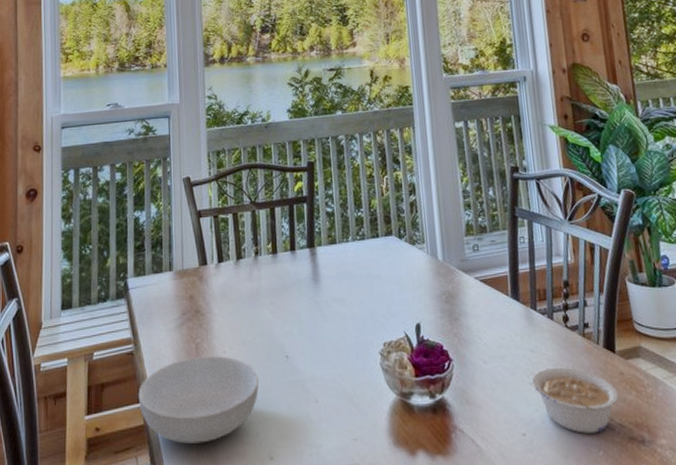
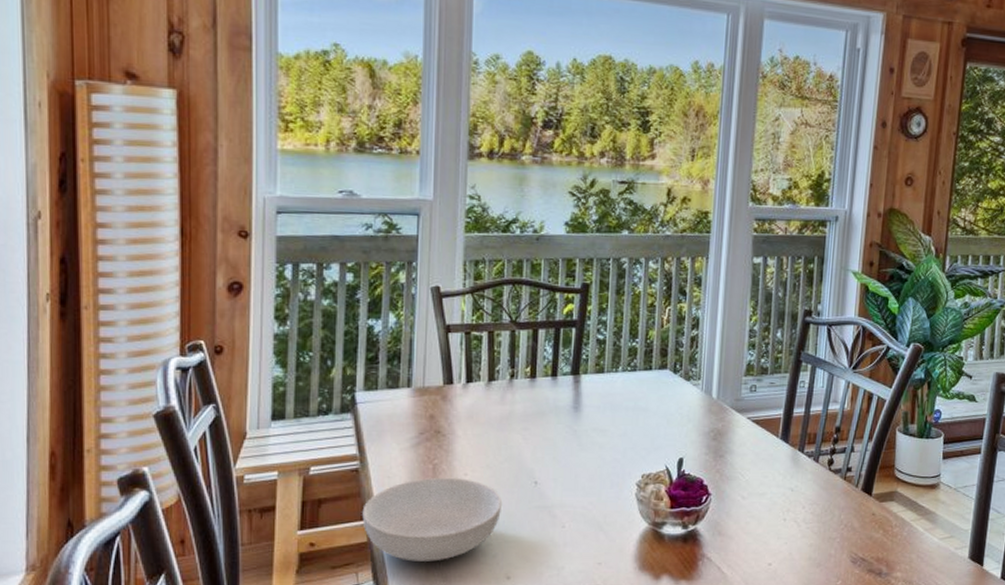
legume: present [532,367,619,433] -> none [786,506,867,565]

